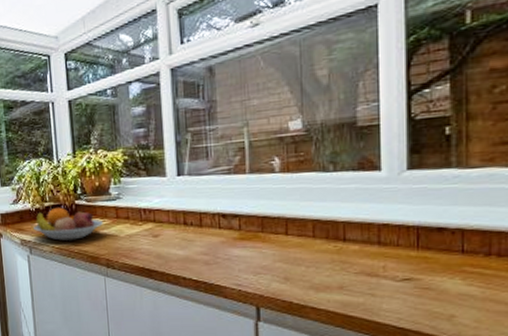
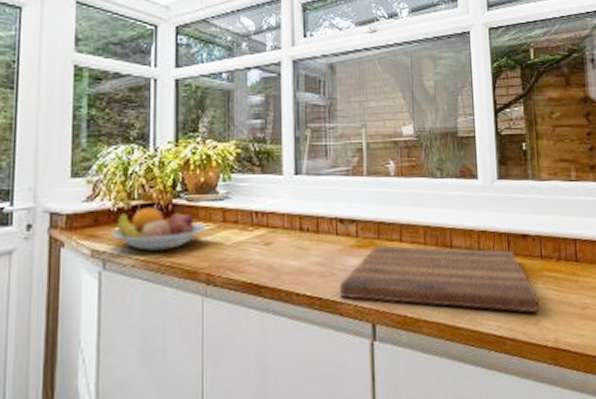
cutting board: none [224,238,455,309] -> present [340,245,539,313]

